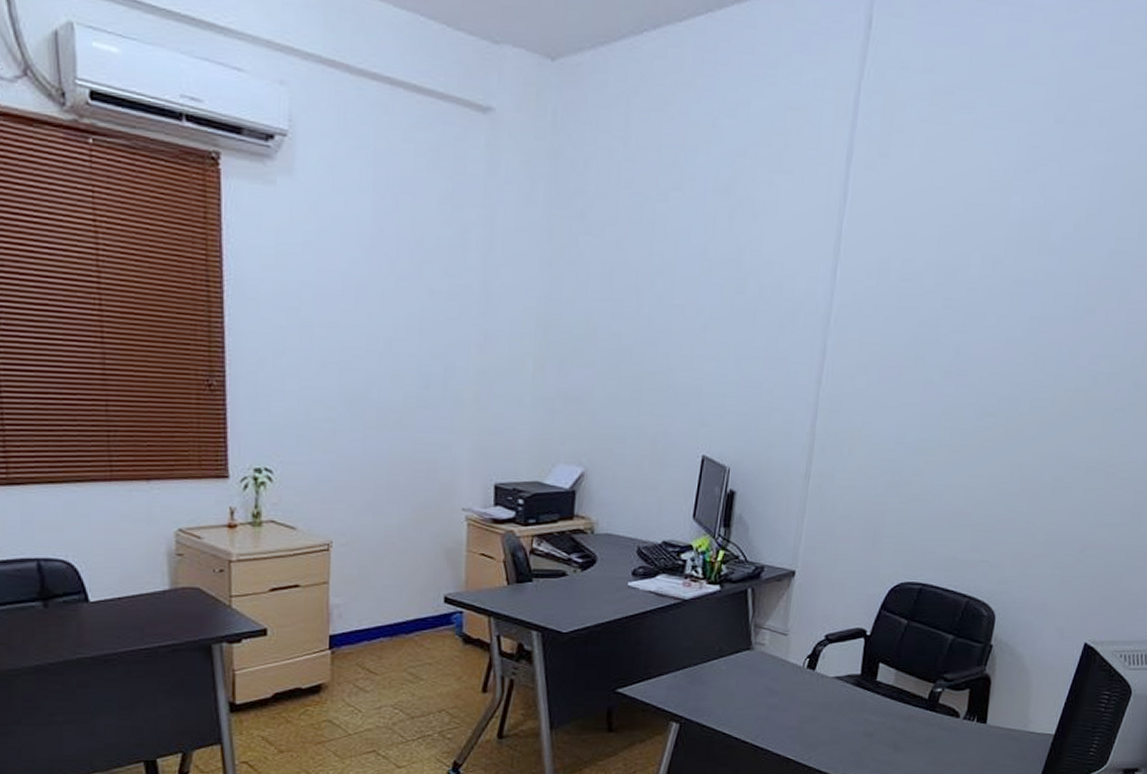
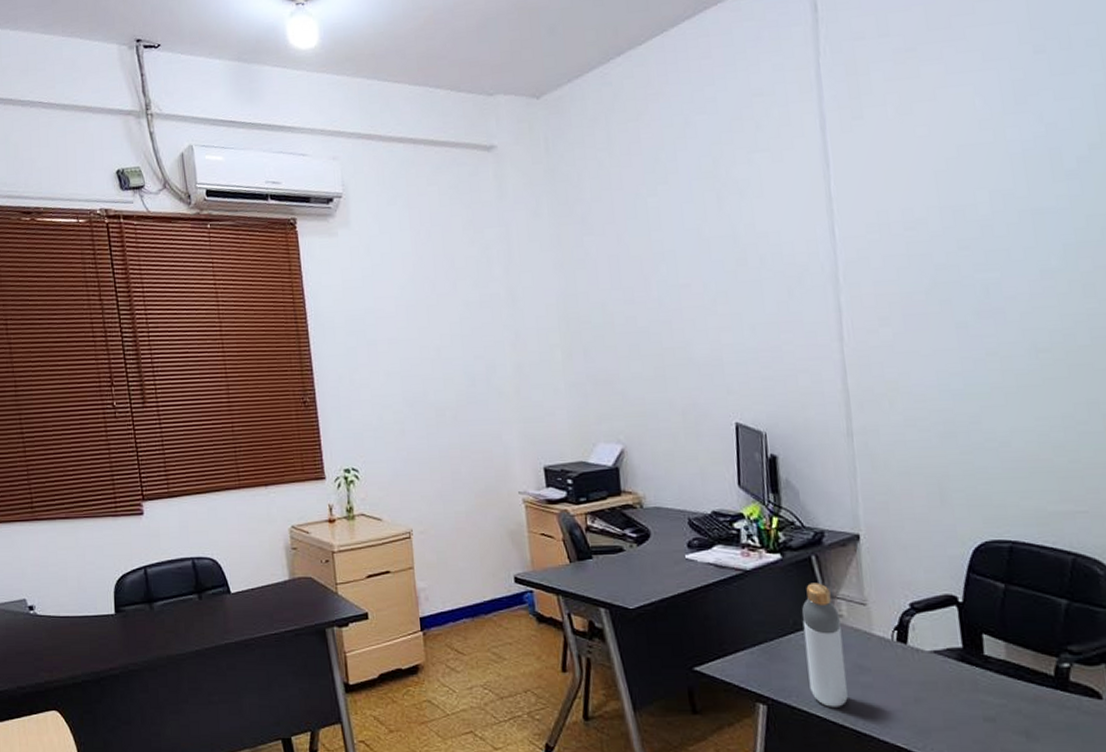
bottle: none [722,613,762,725] -> present [802,582,848,707]

